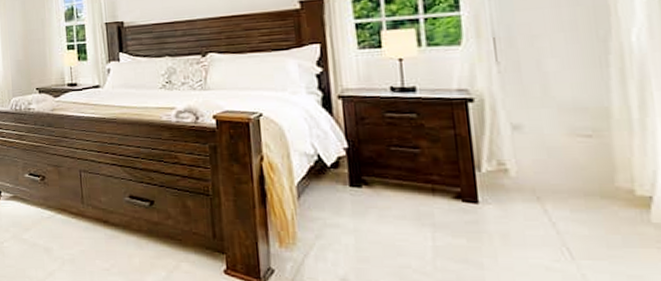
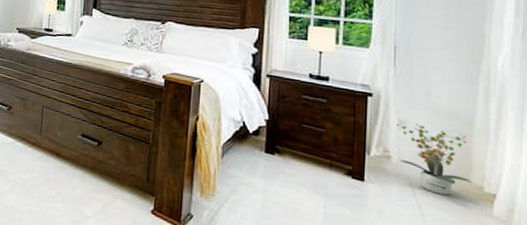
potted plant: none [509,126,619,206] -> present [396,124,473,196]

